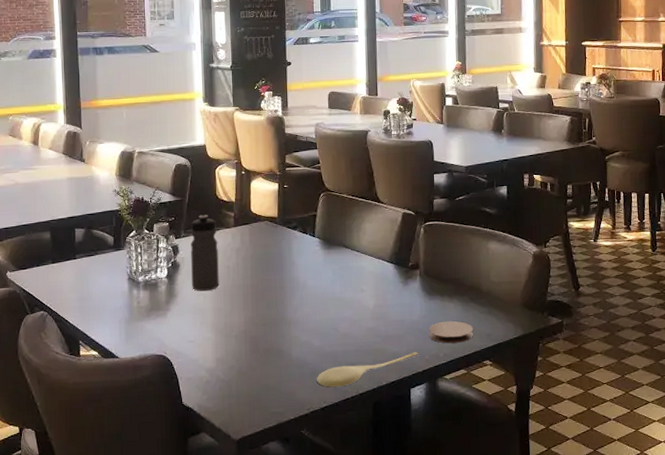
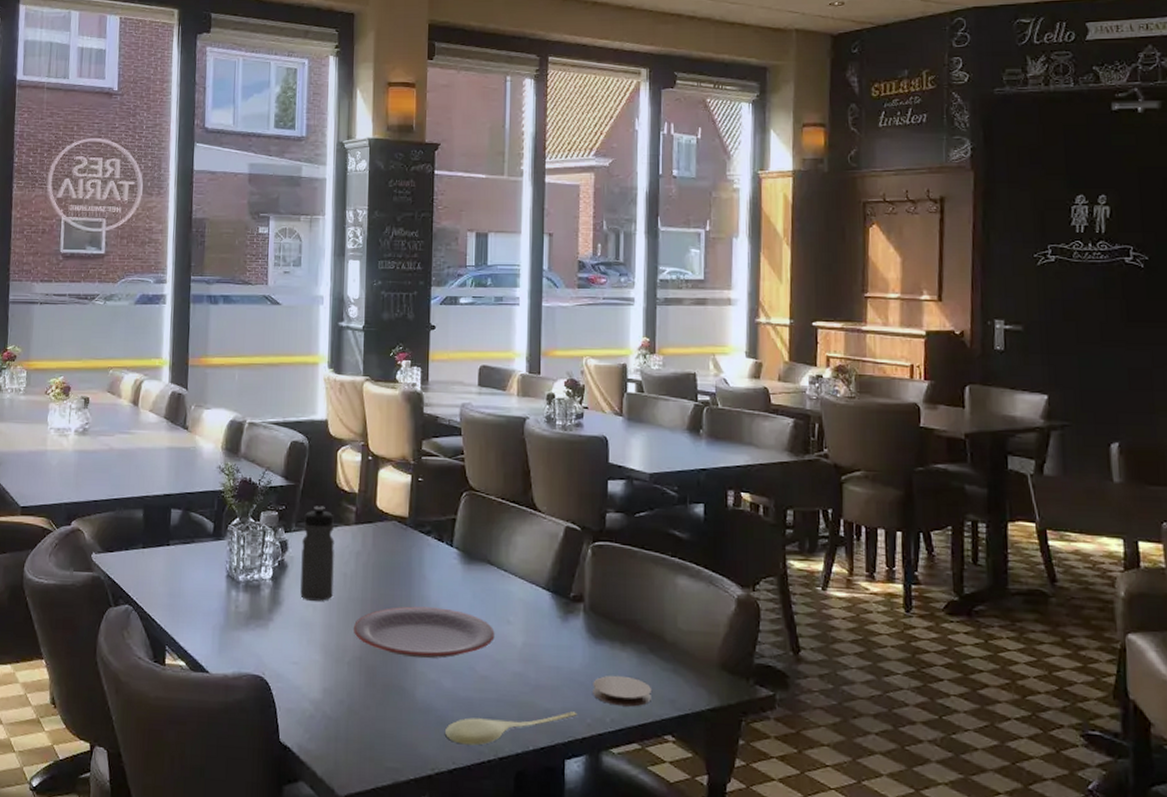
plate: none [237,285,352,327] -> present [353,606,495,659]

